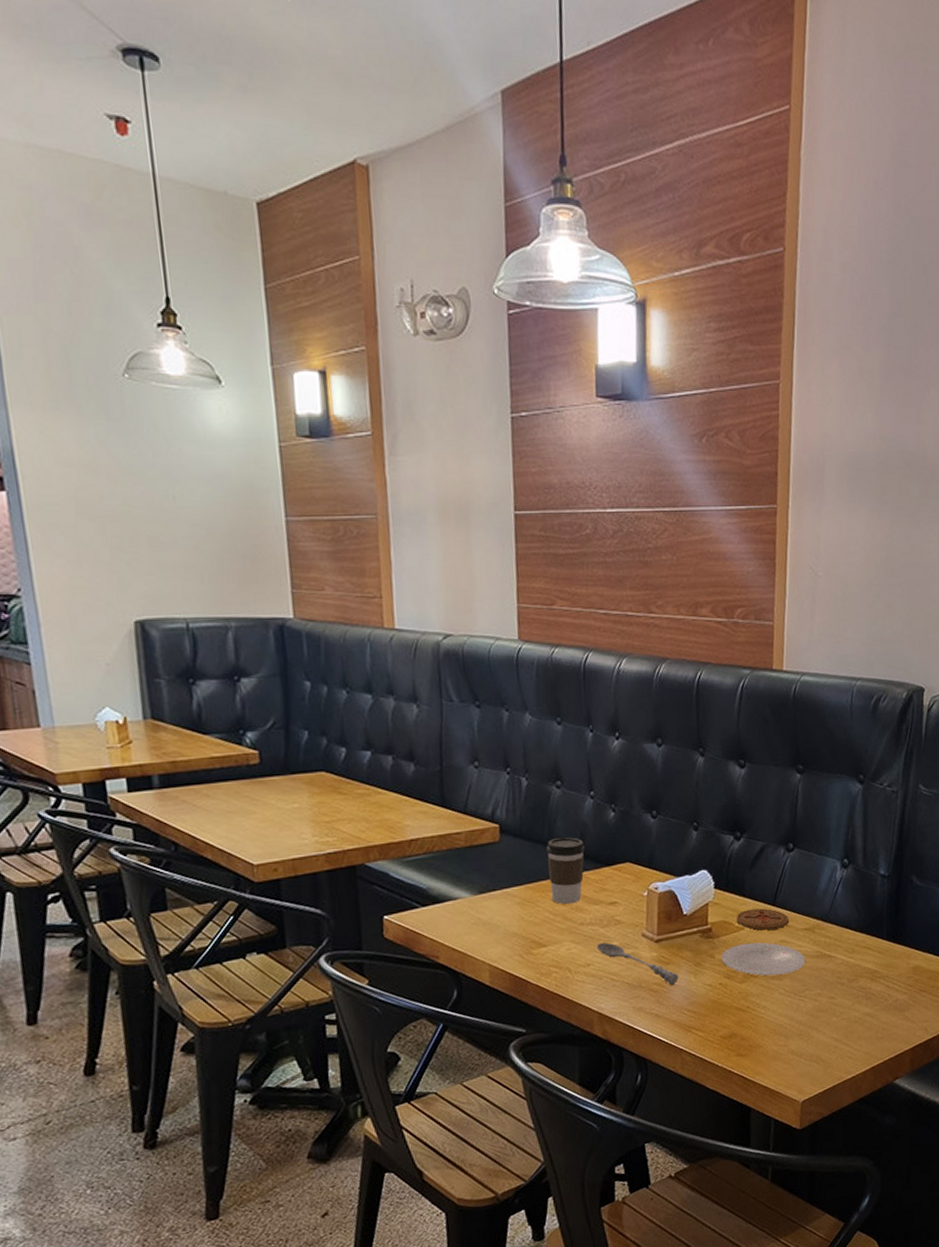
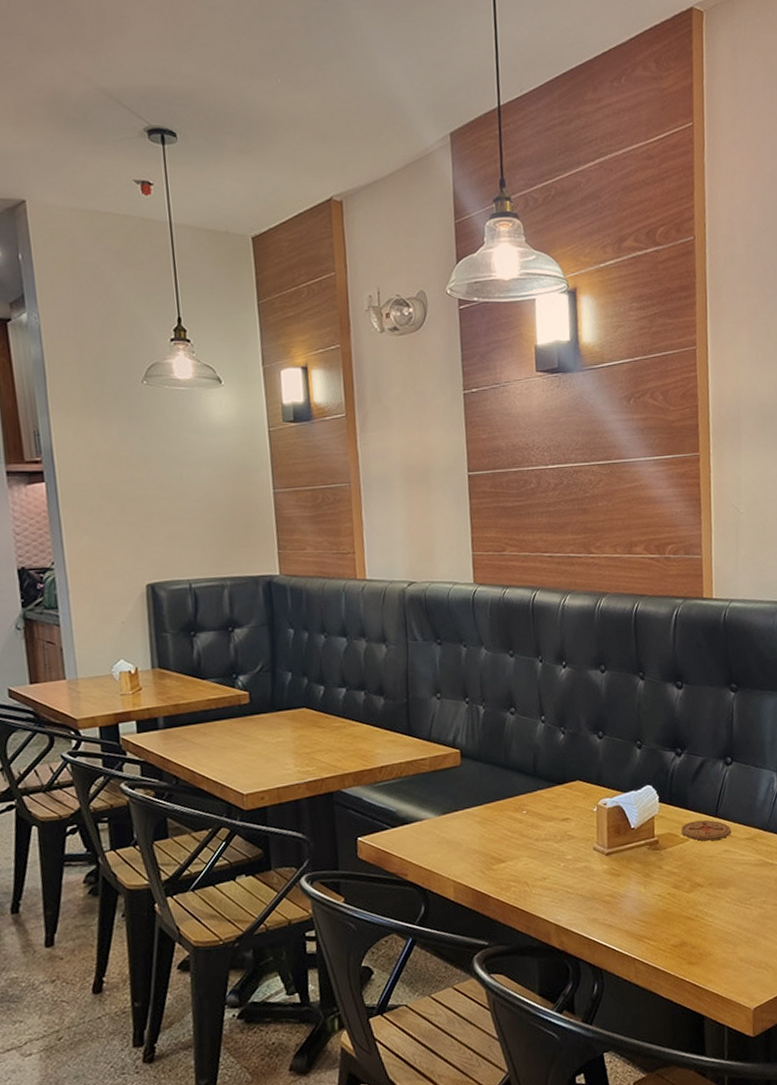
coffee cup: present [546,837,586,905] -> none [502,759,539,822]
soupspoon: present [596,942,679,986] -> none [551,857,630,897]
plate: present [721,942,806,976] -> none [668,852,750,885]

